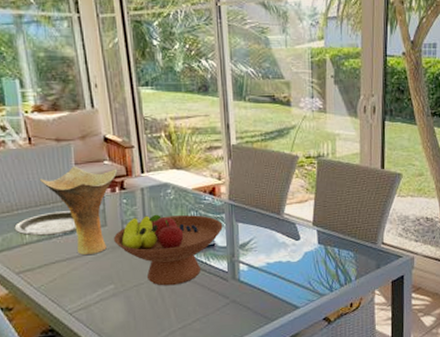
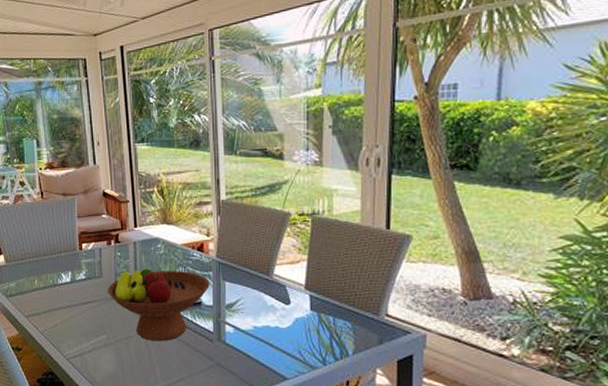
plate: present [14,211,76,236] -> none [26,261,76,283]
vase: present [40,166,118,255] -> none [49,219,114,304]

